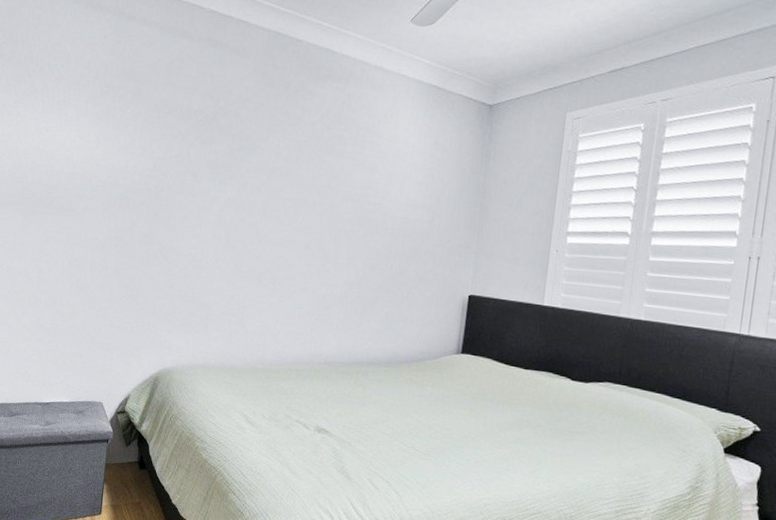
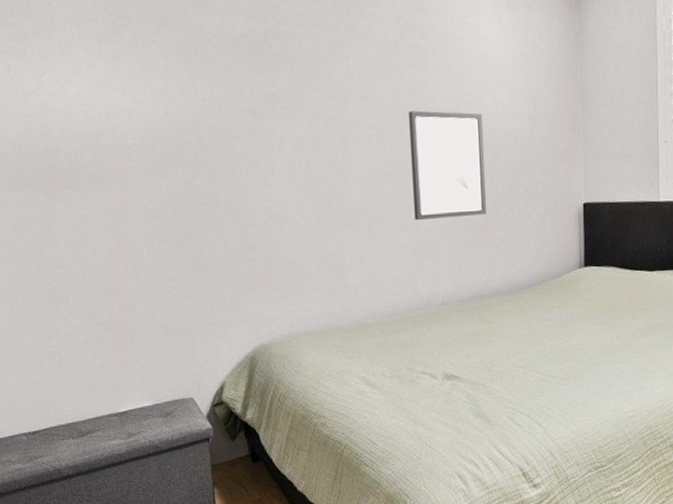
wall art: none [313,190,388,290] -> present [409,110,487,221]

